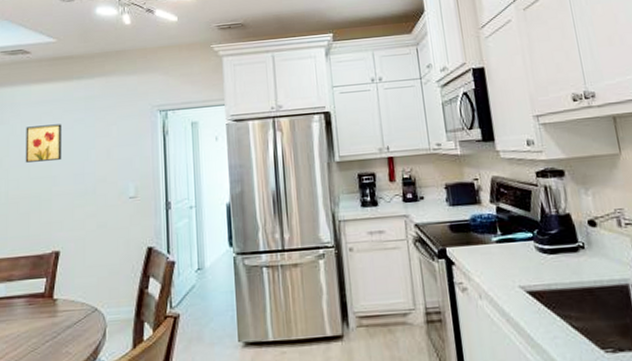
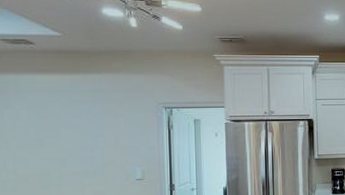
wall art: present [25,124,62,163] -> none [32,112,70,145]

